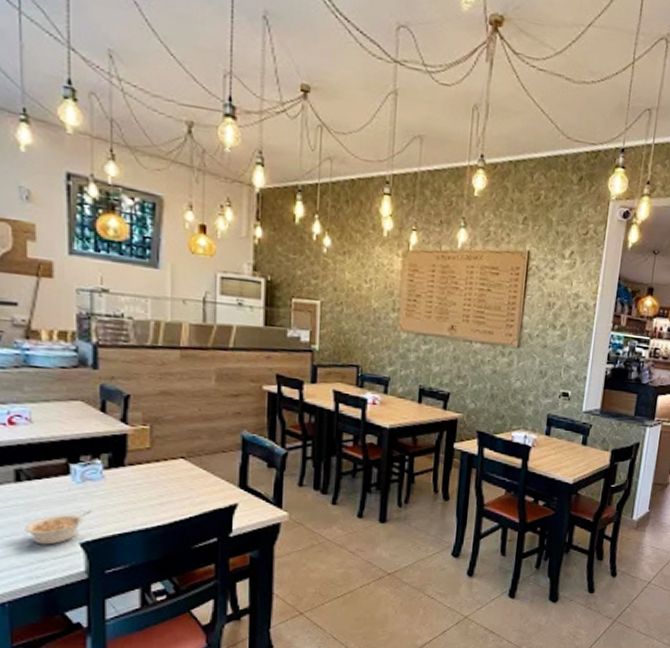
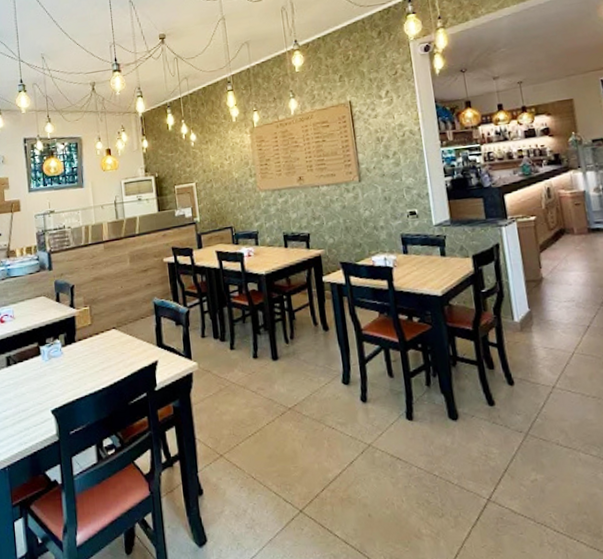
legume: present [25,510,92,545] -> none [15,382,57,415]

